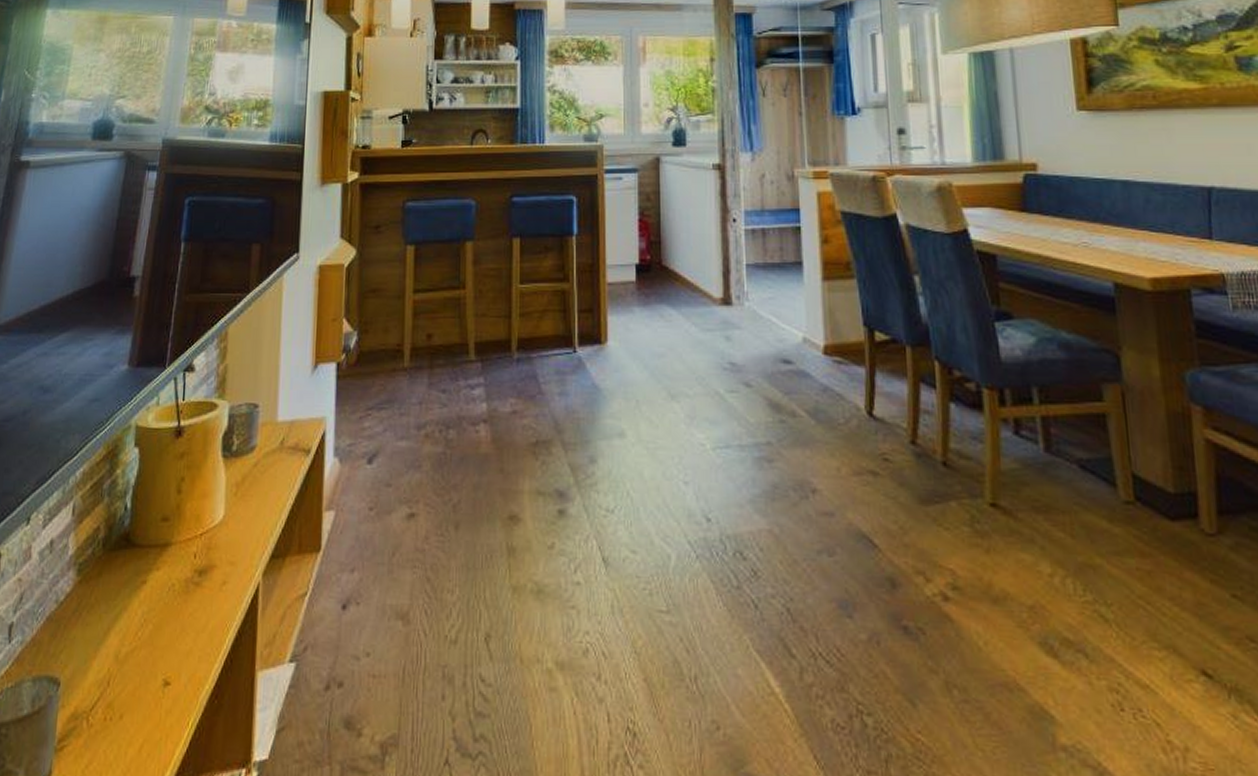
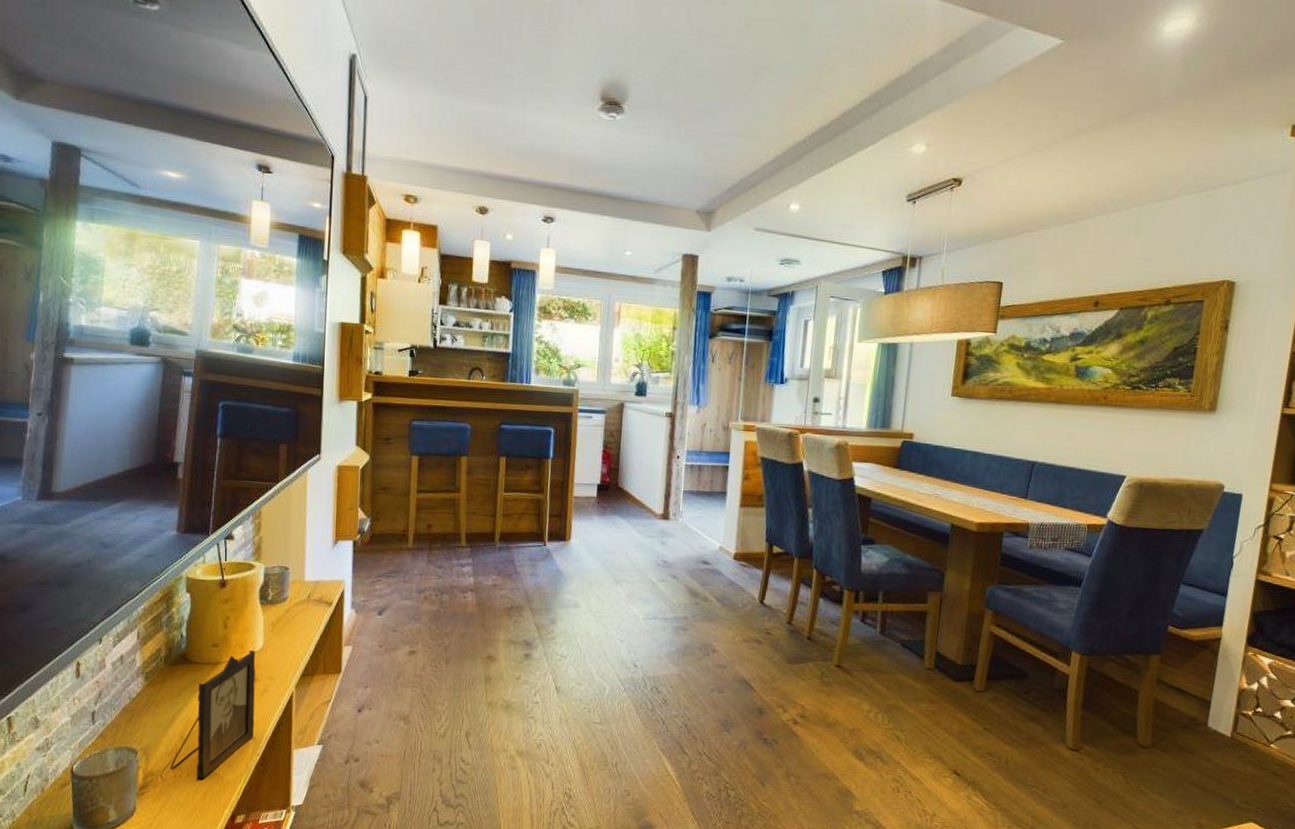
photo frame: none [99,524,215,725] -> present [170,650,256,781]

